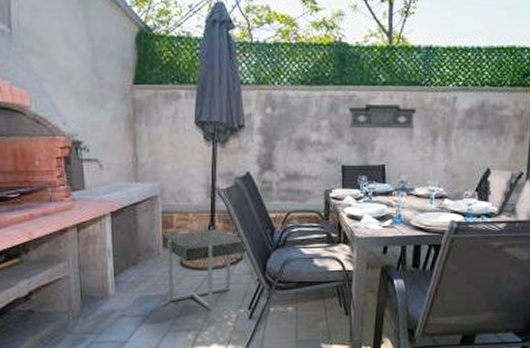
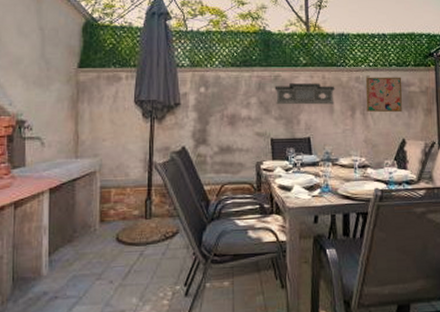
side table: present [163,229,246,310] -> none [100,203,182,288]
wall art: none [450,98,494,139] -> present [365,77,402,113]

